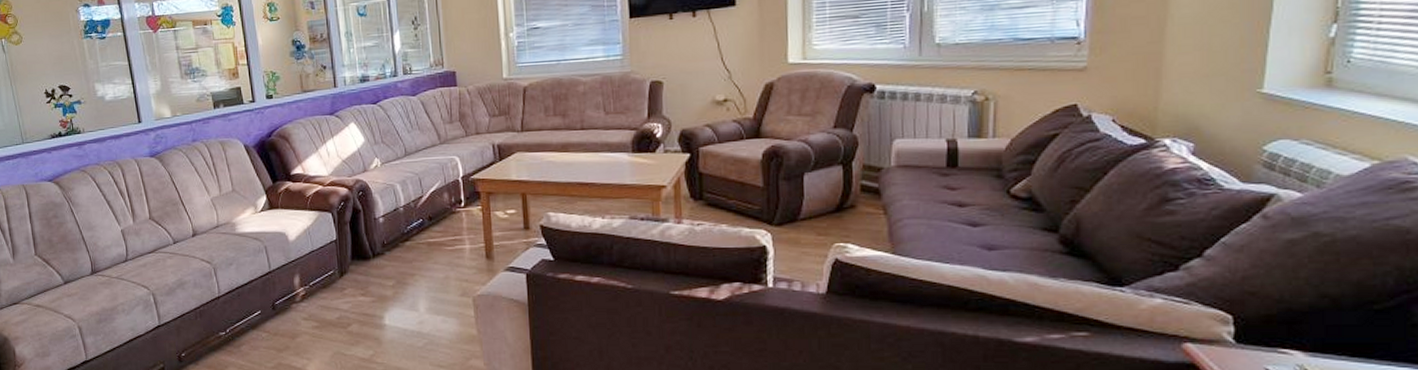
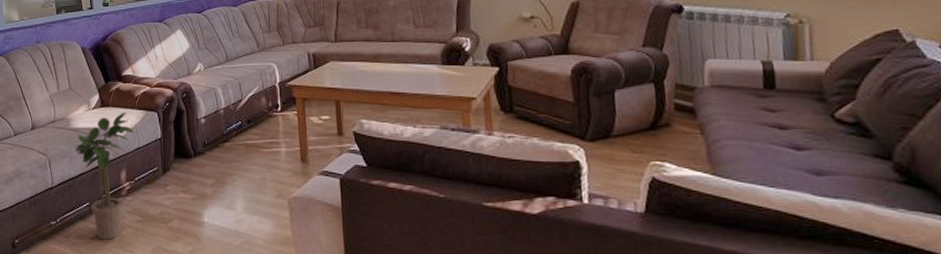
potted plant: none [242,213,307,348] -> present [75,111,134,240]

